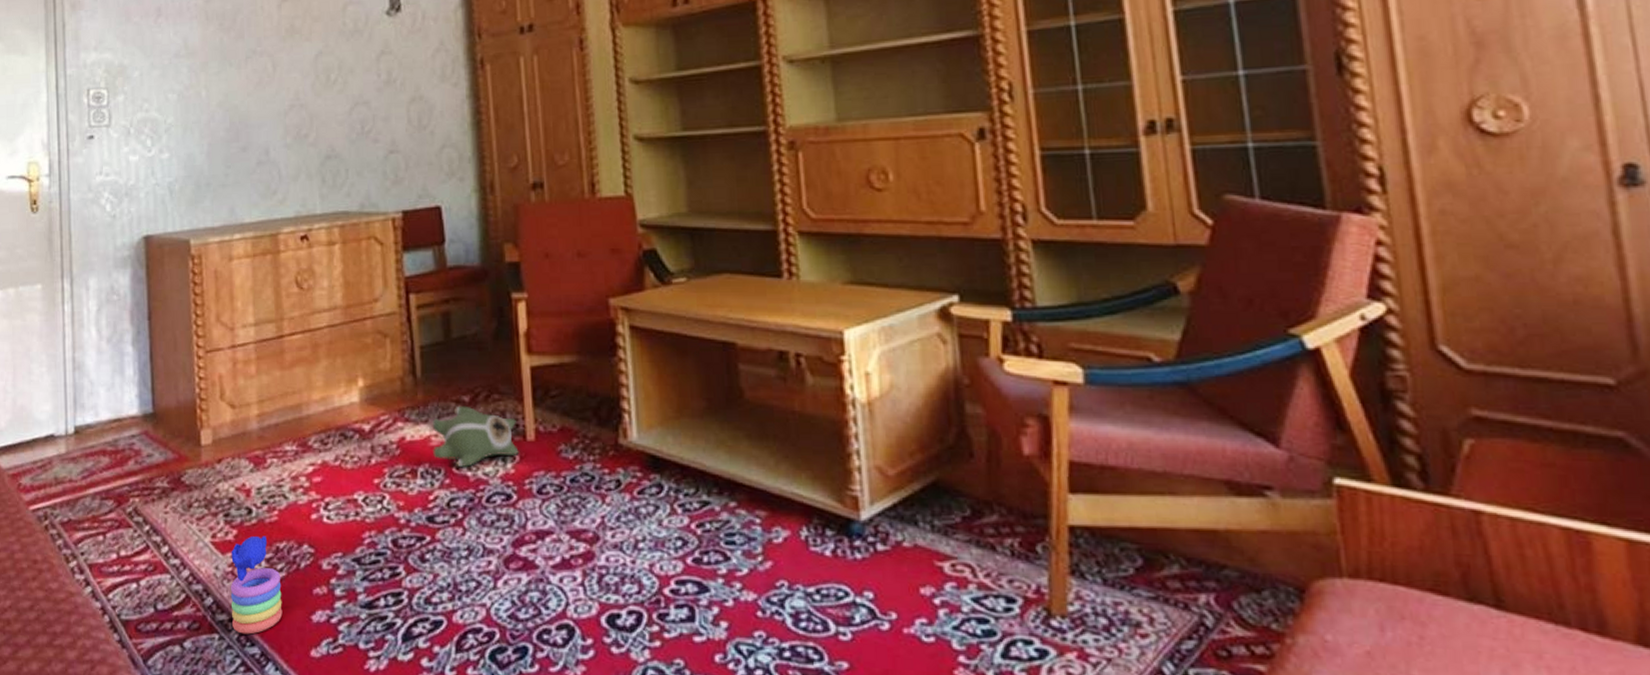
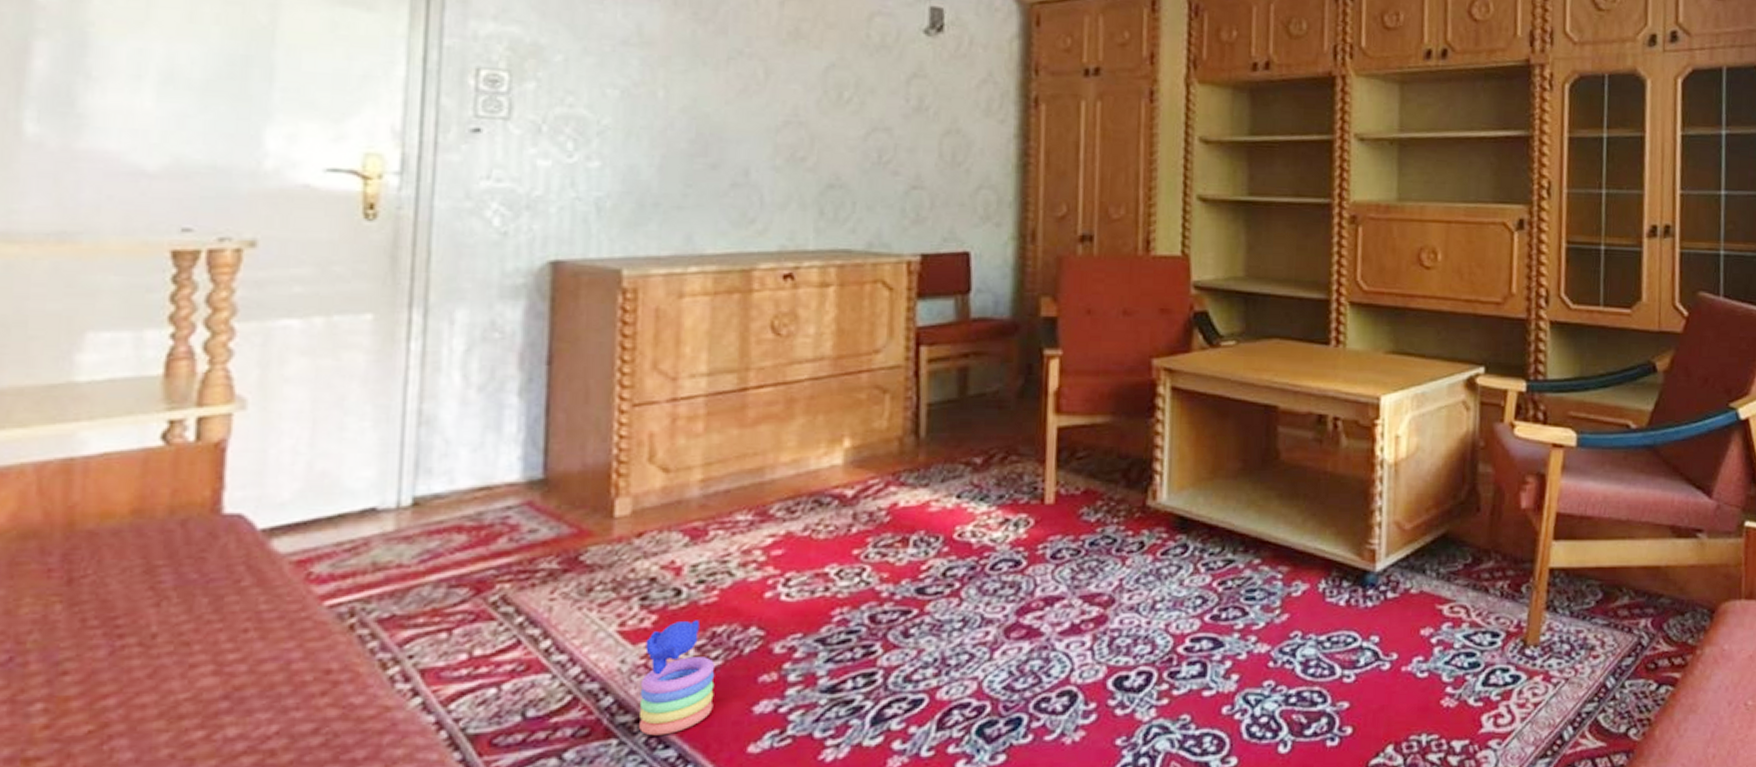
plush toy: present [432,405,519,467] -> none [931,468,1035,533]

